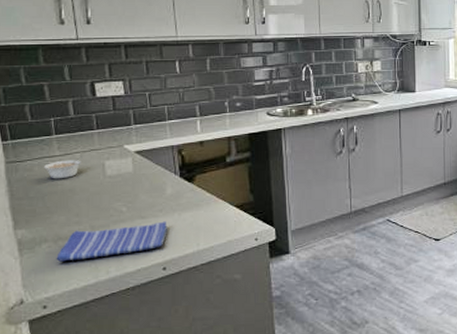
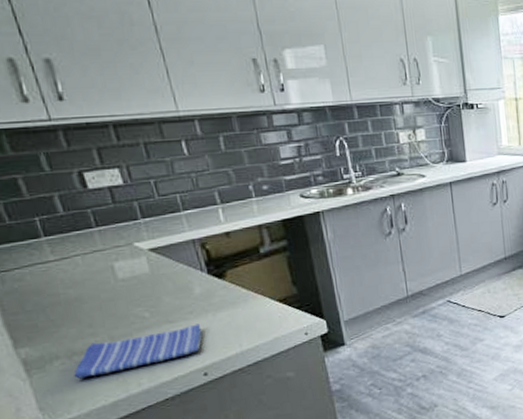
legume: present [43,156,83,179] -> none [36,259,85,288]

